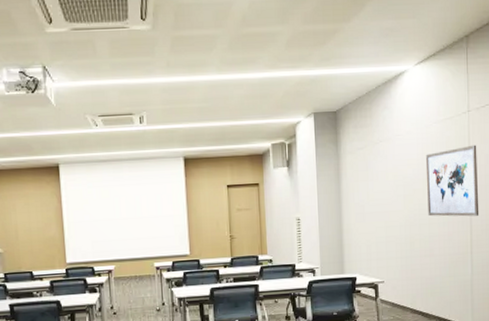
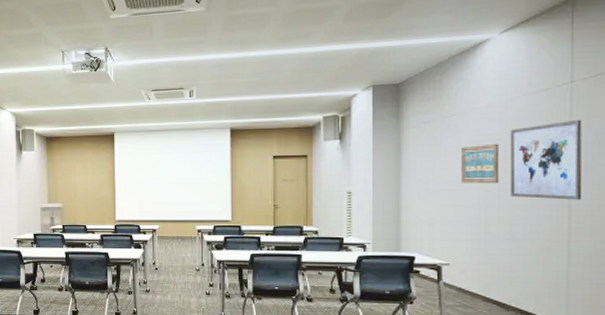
wall art: none [389,167,419,205] -> present [461,143,500,184]

